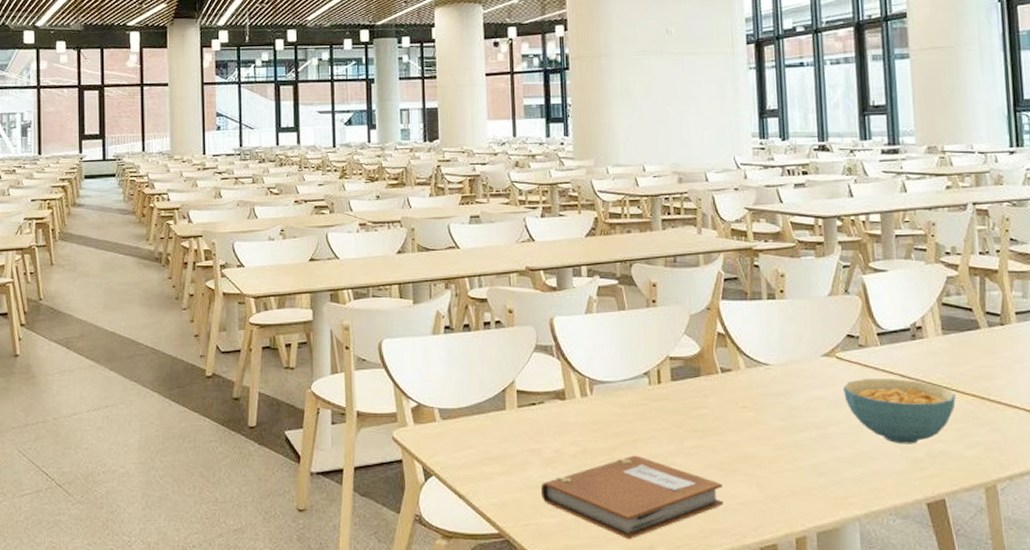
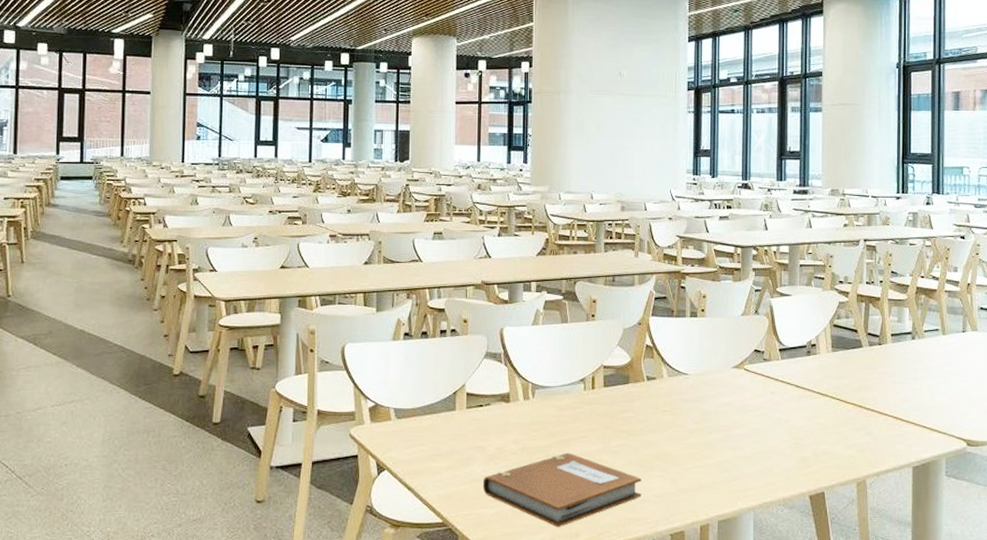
cereal bowl: present [843,379,956,444] -> none [748,388,839,445]

